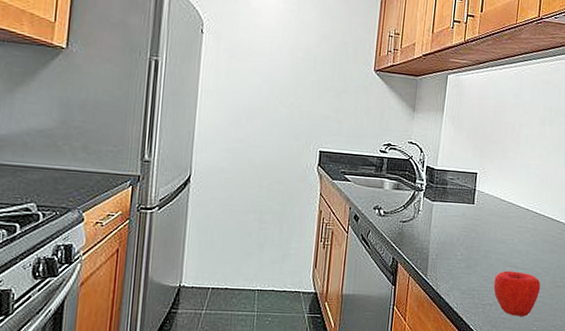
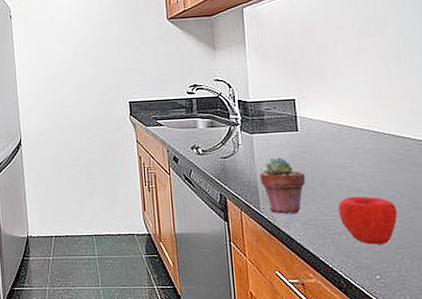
potted succulent: none [432,227,473,284] -> present [260,157,306,215]

